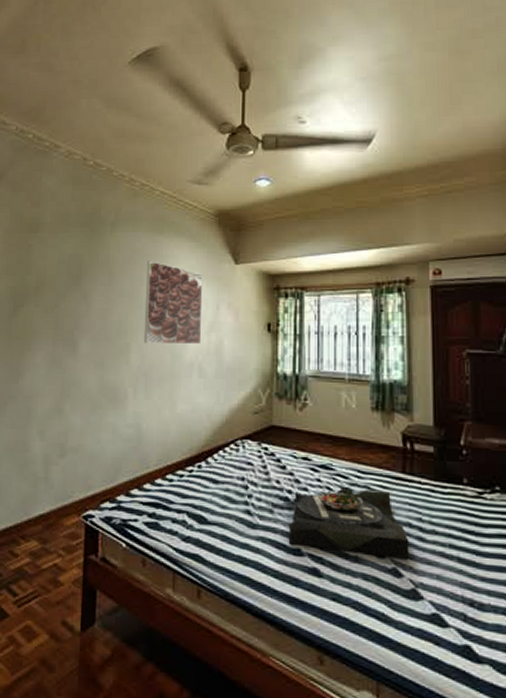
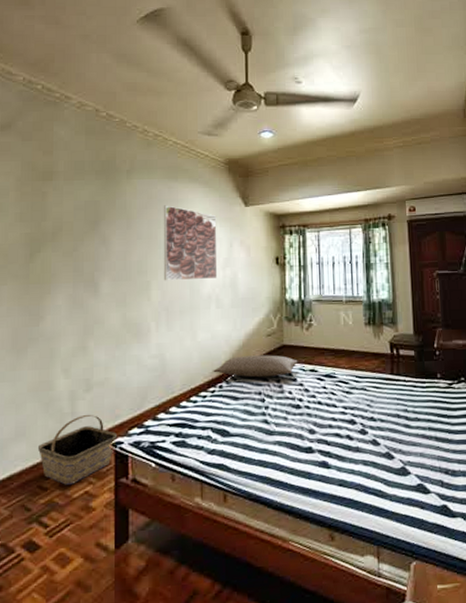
basket: none [11,481,88,554] -> present [38,414,116,485]
pillow: none [192,434,289,462] -> present [213,355,298,378]
serving tray: present [289,487,410,559] -> none [301,391,399,445]

